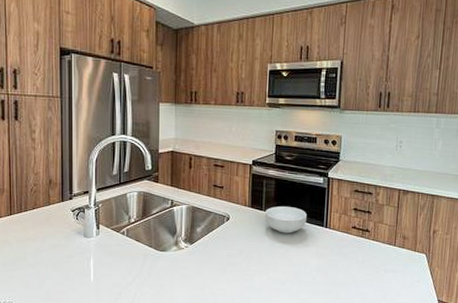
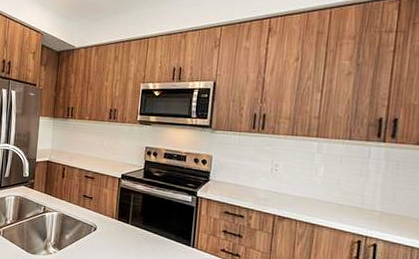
cereal bowl: present [265,206,307,234] -> none [131,221,173,250]

